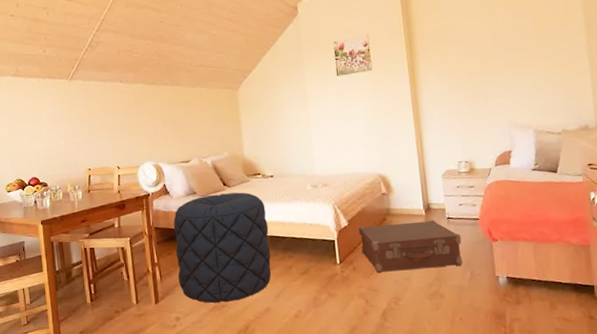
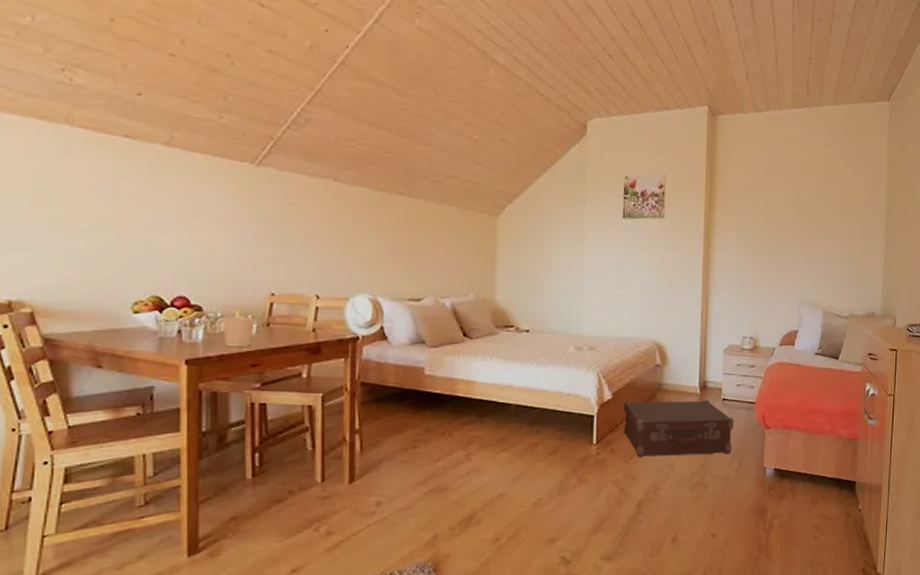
dixie cup: none [61,187,81,210] -> present [223,316,254,348]
pouf: present [173,192,271,303] -> none [385,346,515,485]

